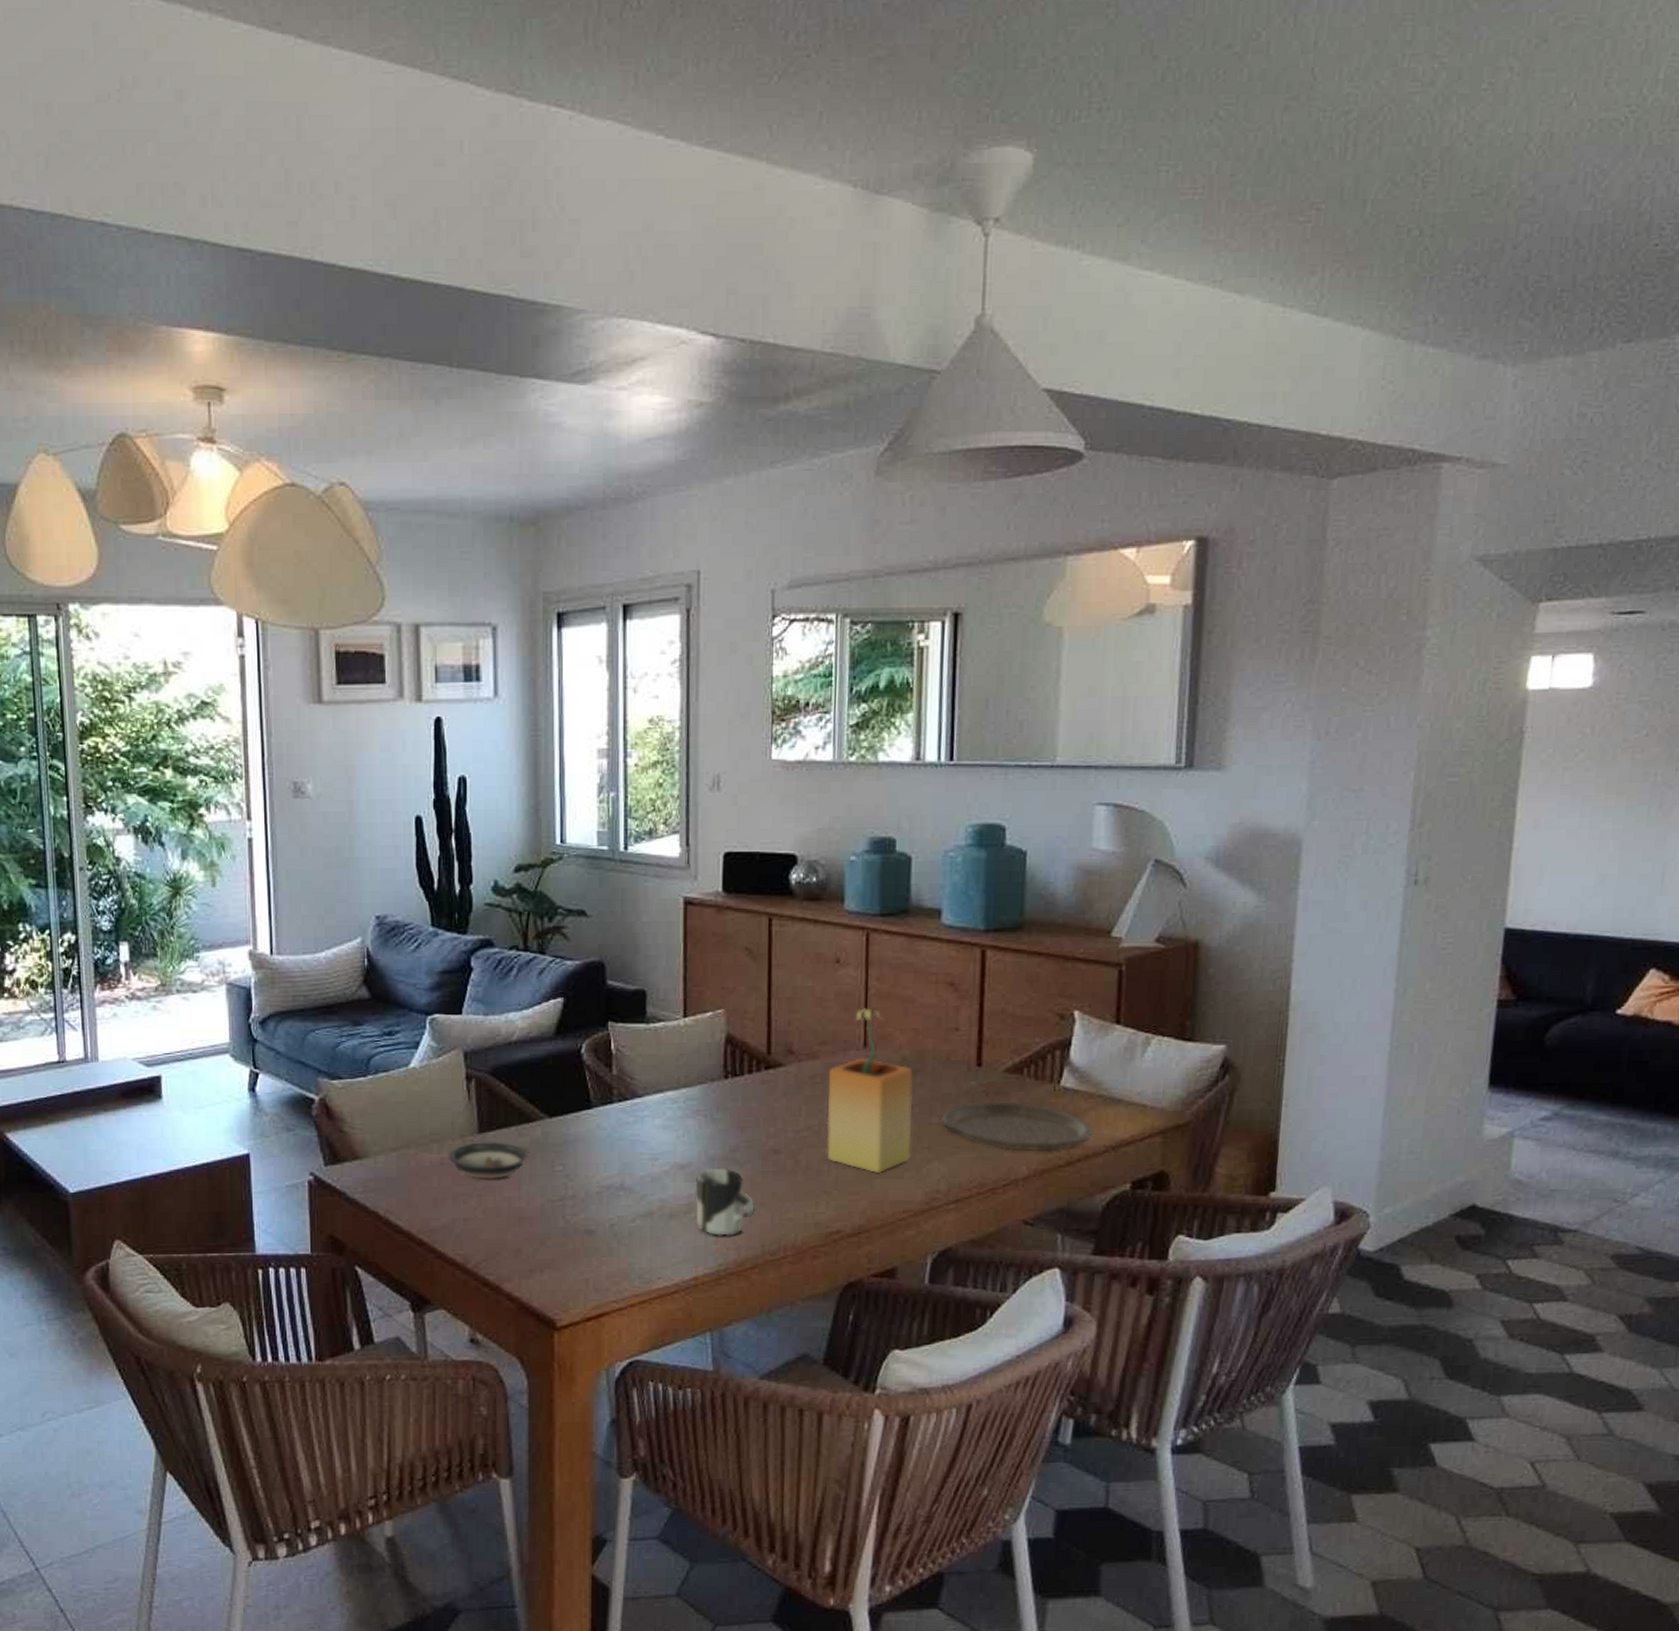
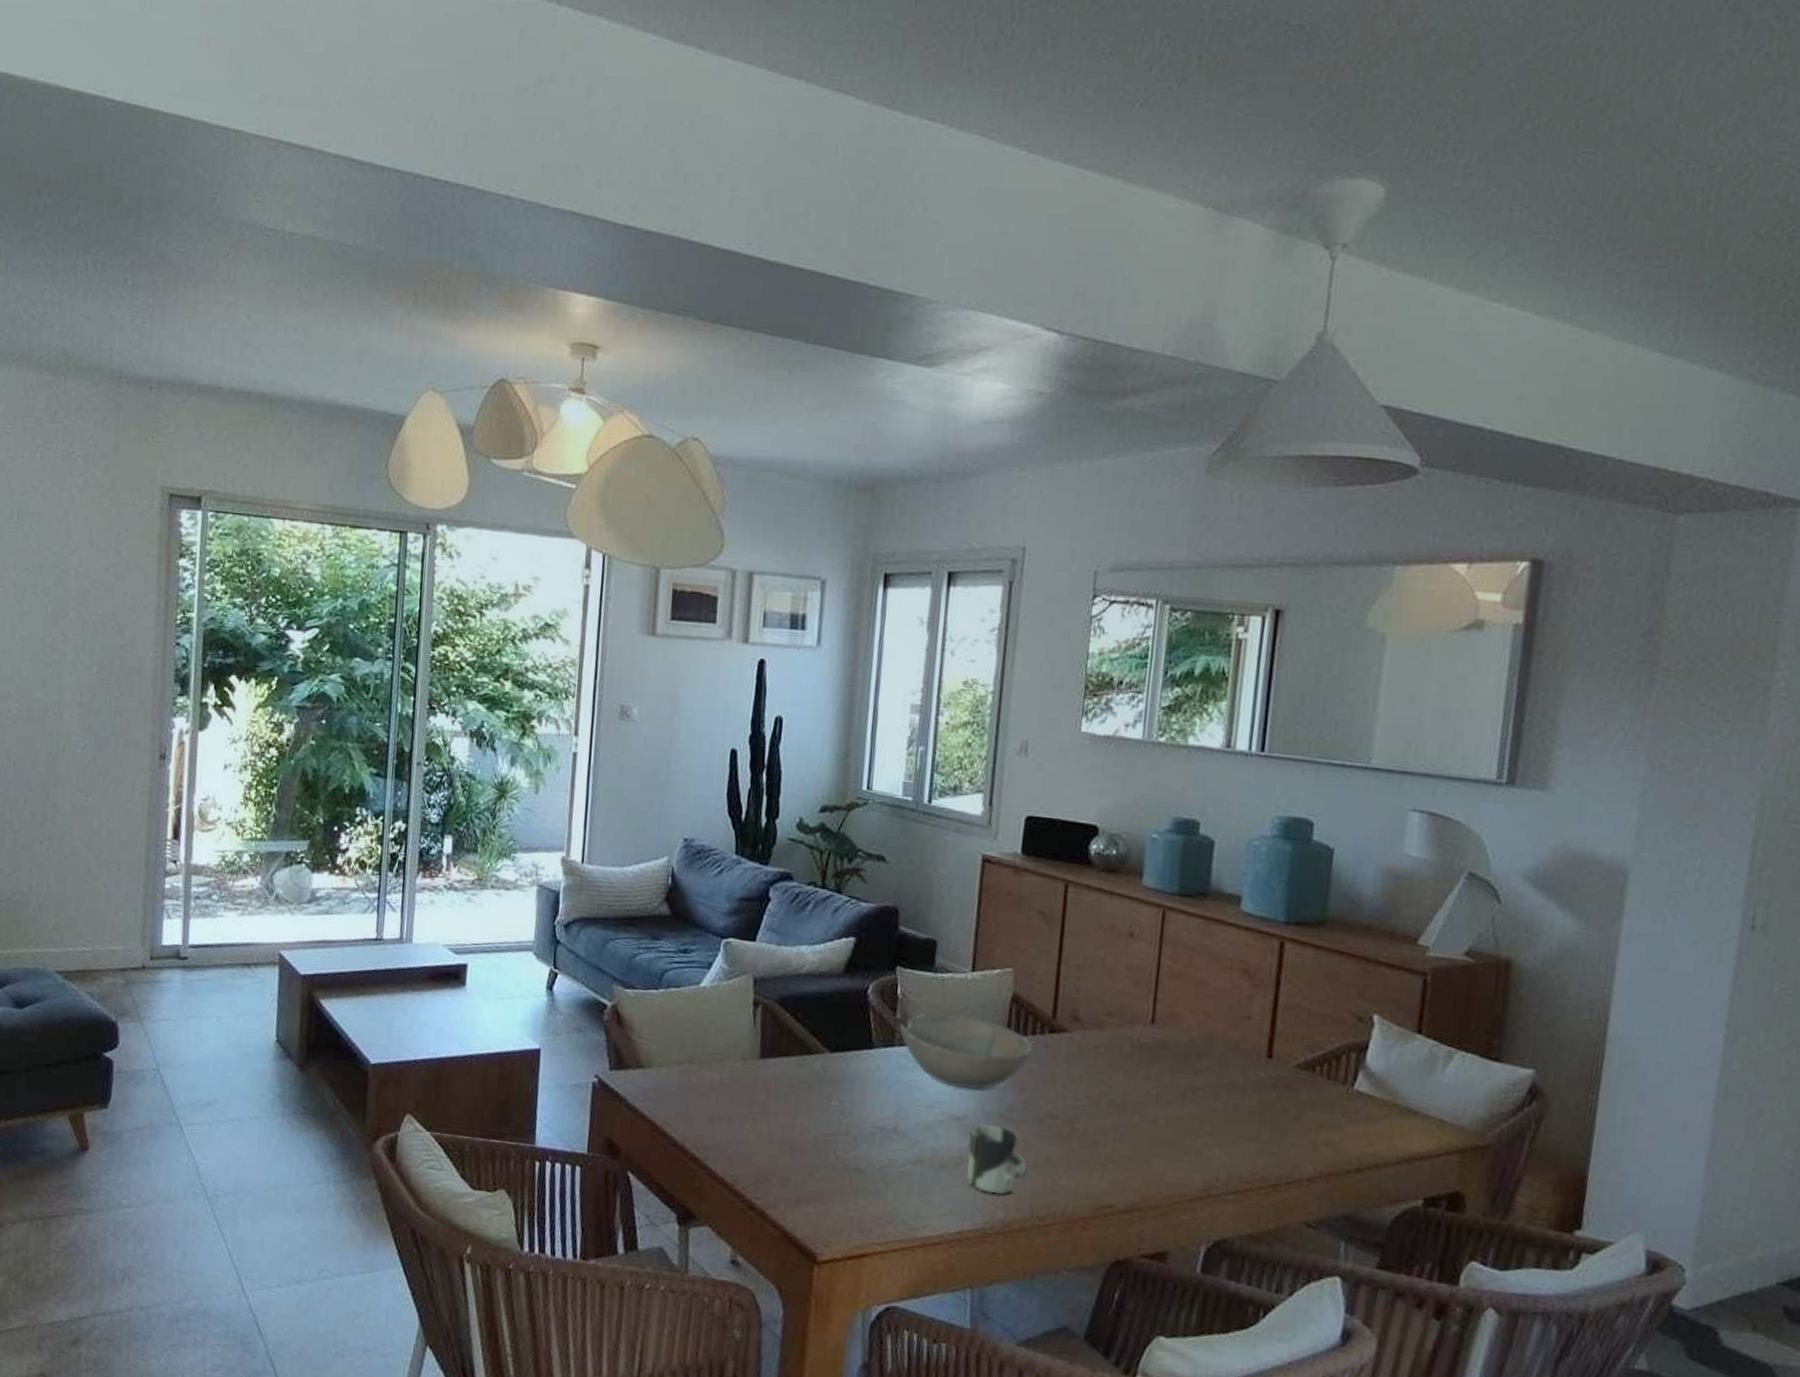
saucer: present [447,1142,528,1179] -> none [728,1066,806,1106]
bowl: none [616,1063,750,1135] -> present [899,1014,1033,1089]
potted plant: present [826,1008,913,1174] -> none [1105,985,1200,1154]
plate: present [942,1101,1094,1152] -> none [1227,1094,1387,1155]

